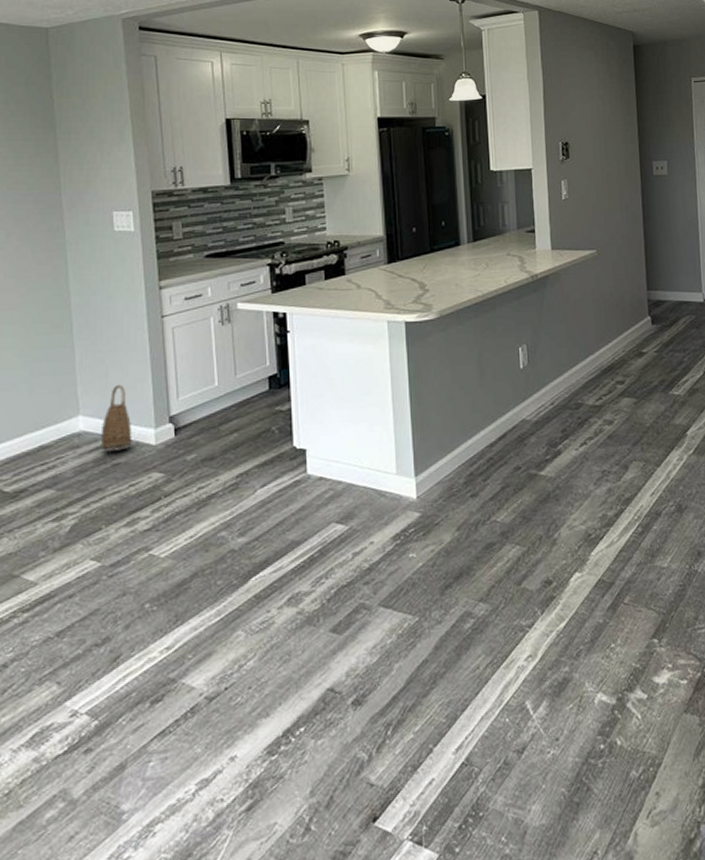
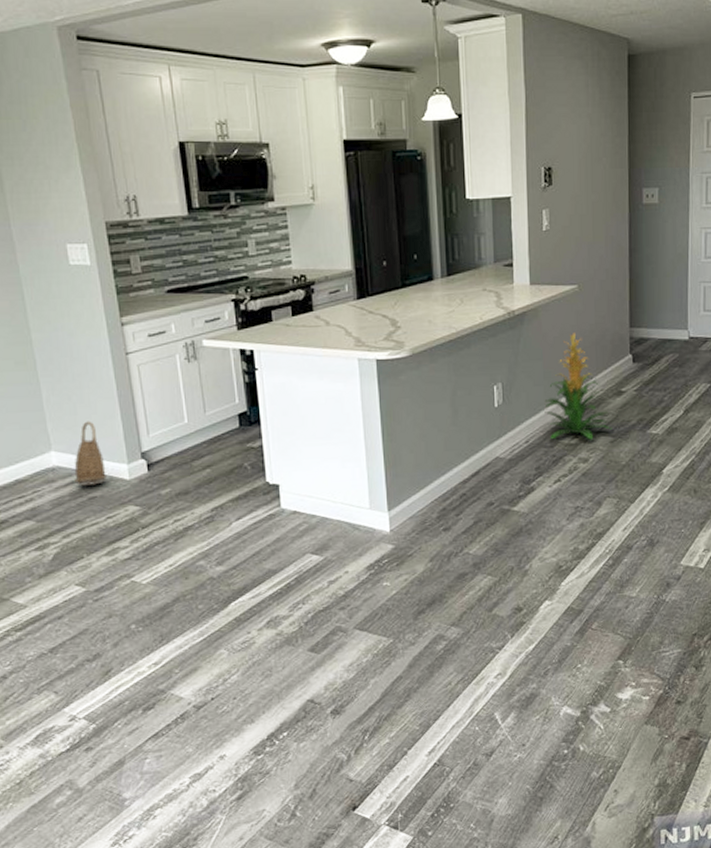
indoor plant: none [568,295,635,402] -> present [544,333,612,440]

